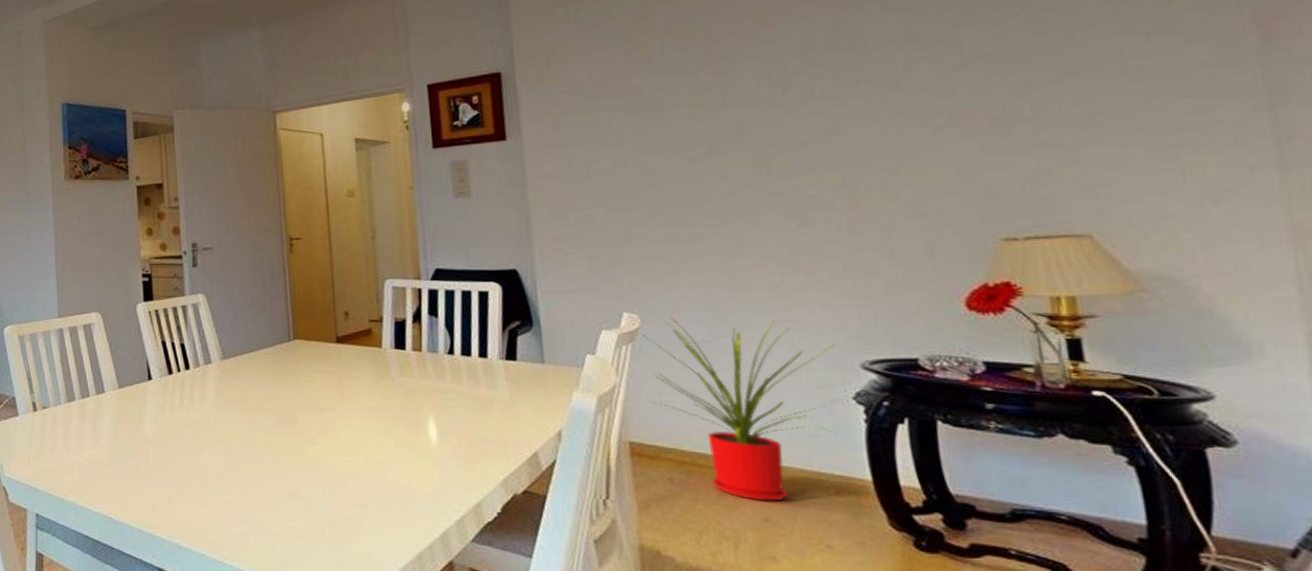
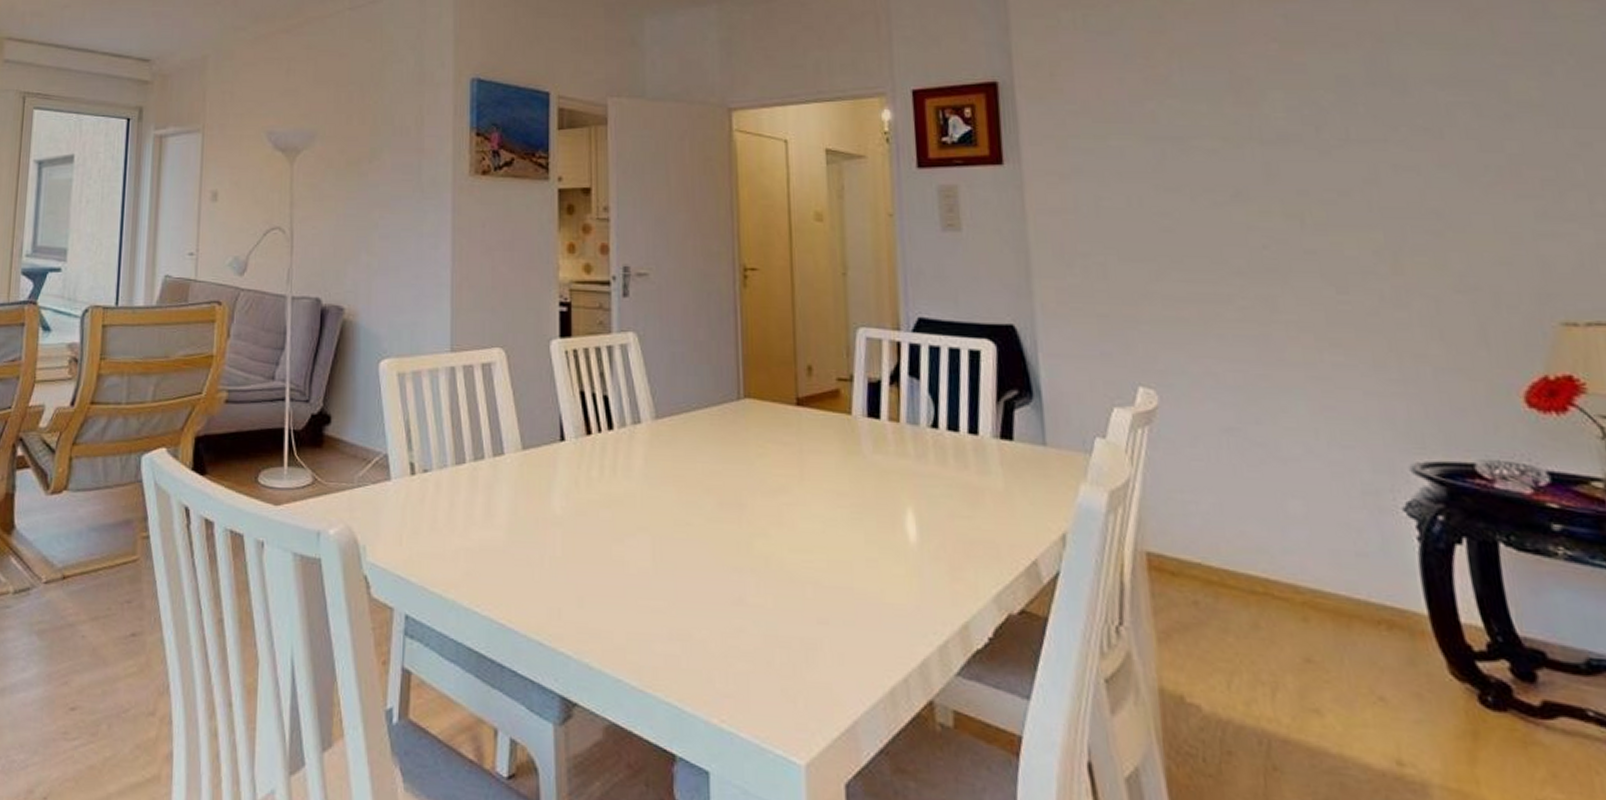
house plant: present [642,318,840,502] -> none [1161,397,1388,637]

